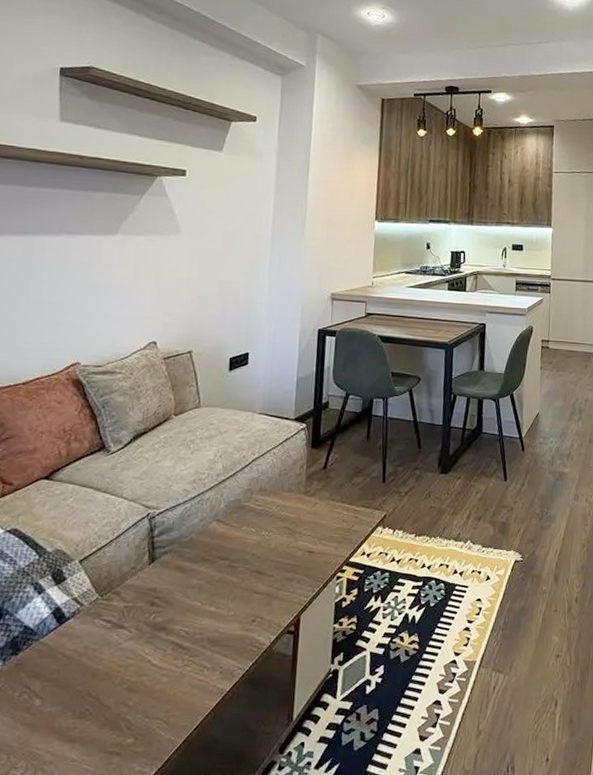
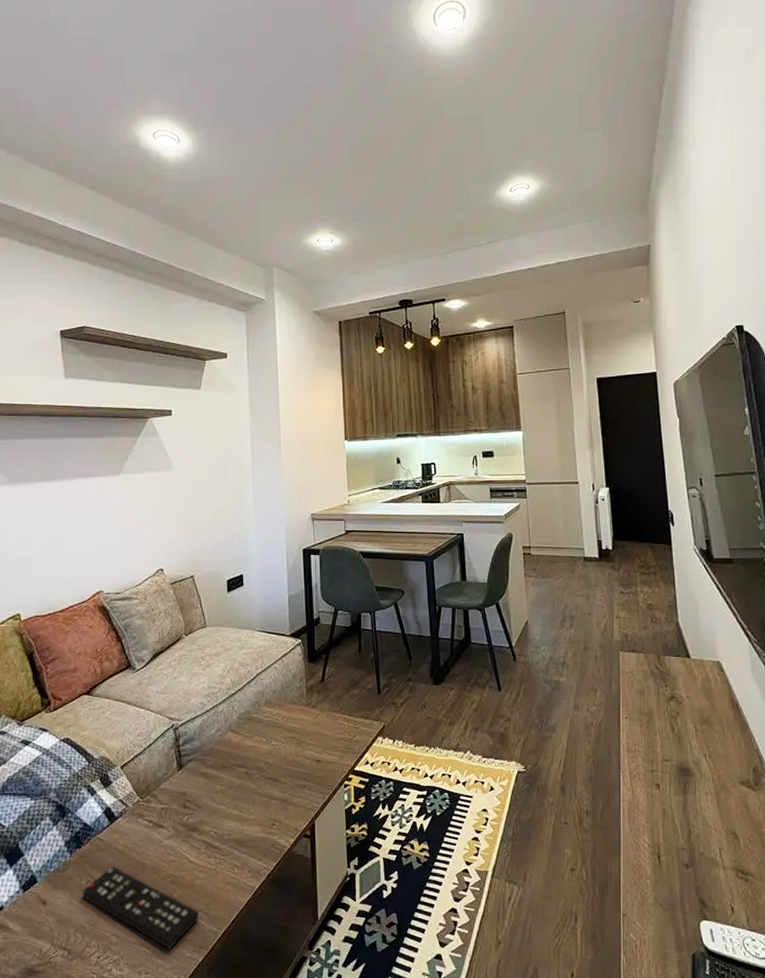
remote control: none [14,674,156,765] -> present [83,867,199,950]

